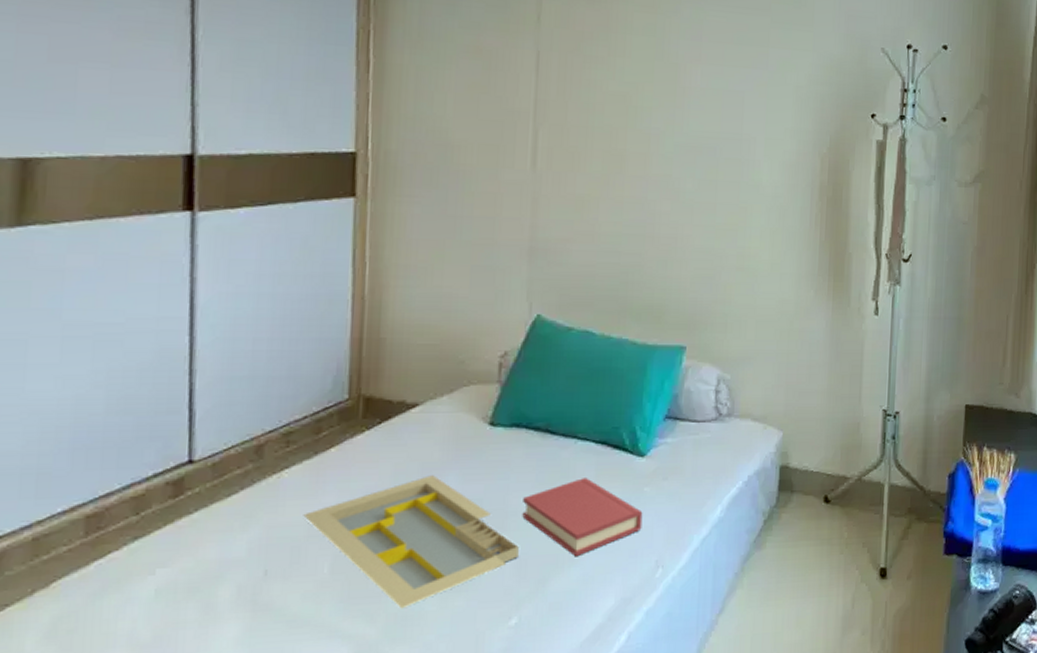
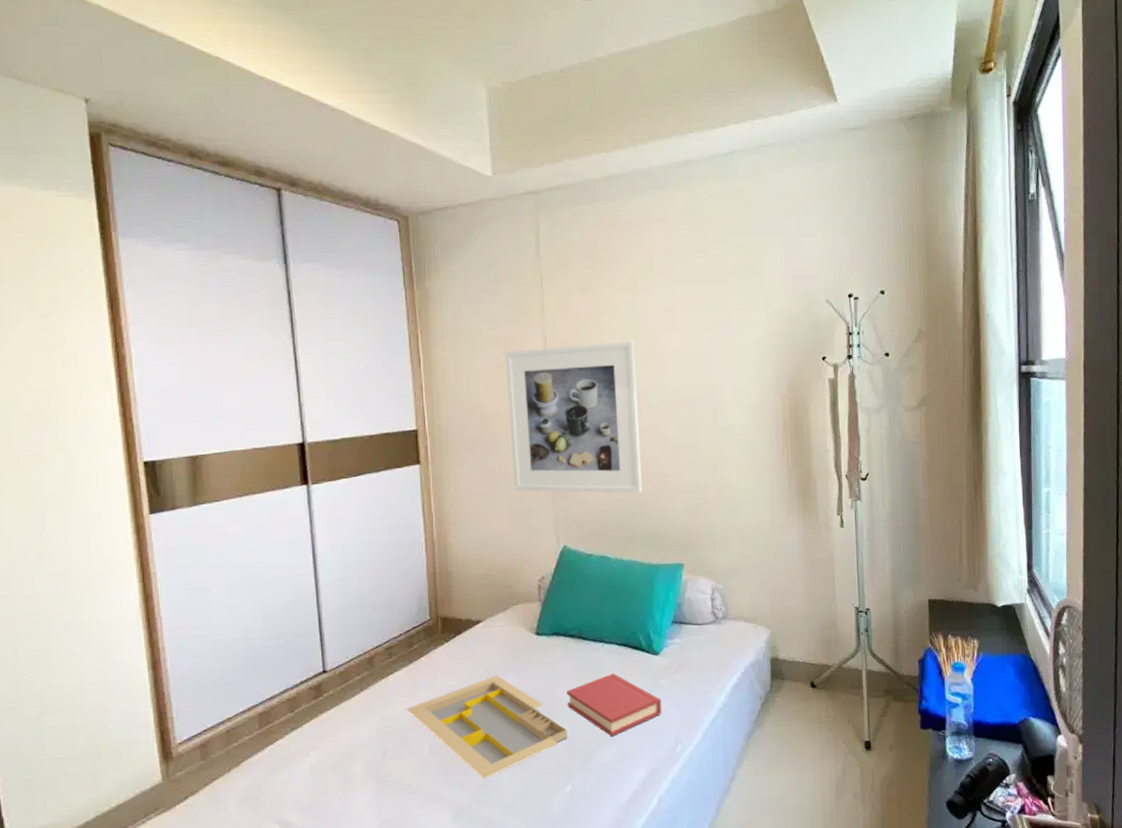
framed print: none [480,64,651,256] -> present [505,341,642,493]

